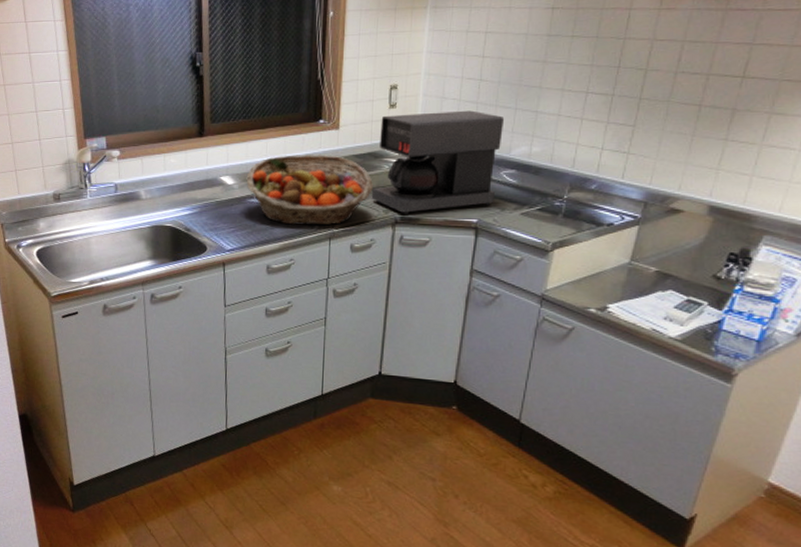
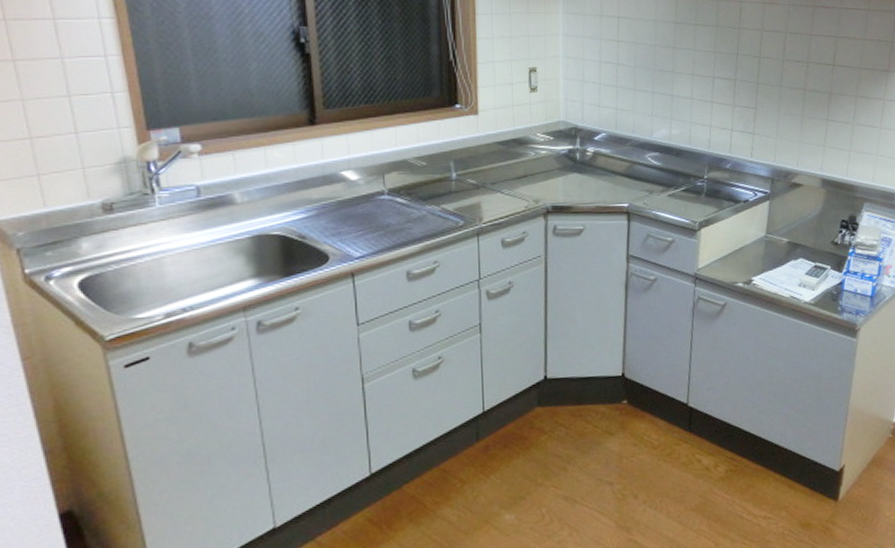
fruit basket: present [246,155,373,225] -> none [373,142,520,223]
coffee maker: present [371,110,505,216] -> none [519,94,644,204]

